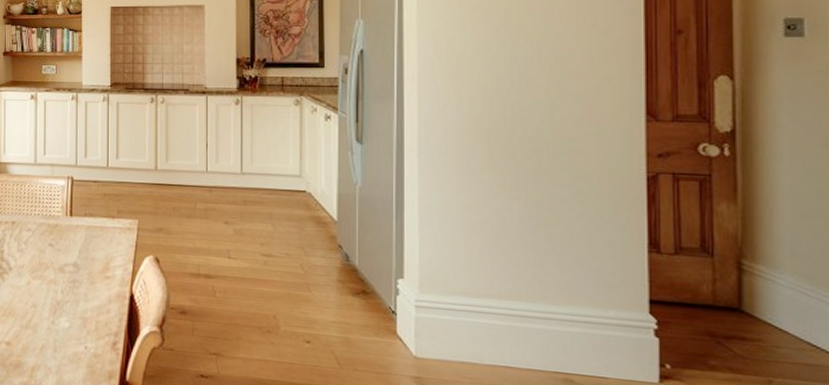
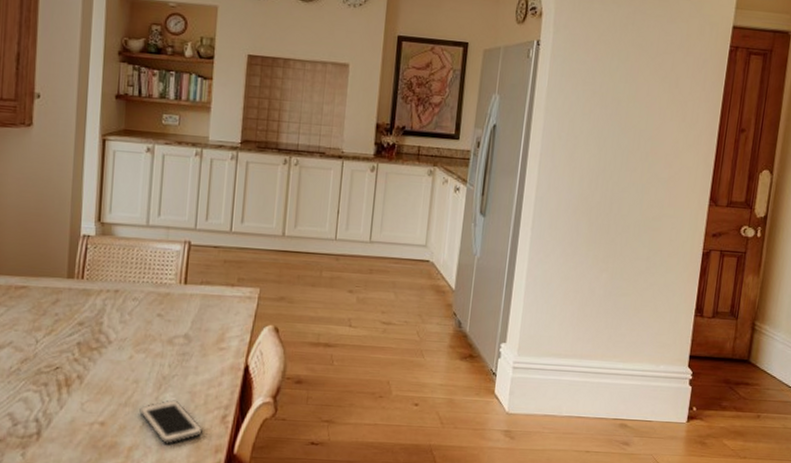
cell phone: none [39,324,95,367] -> present [139,400,202,445]

